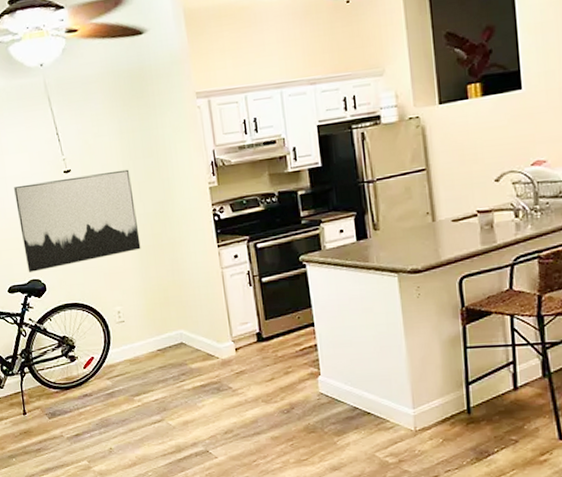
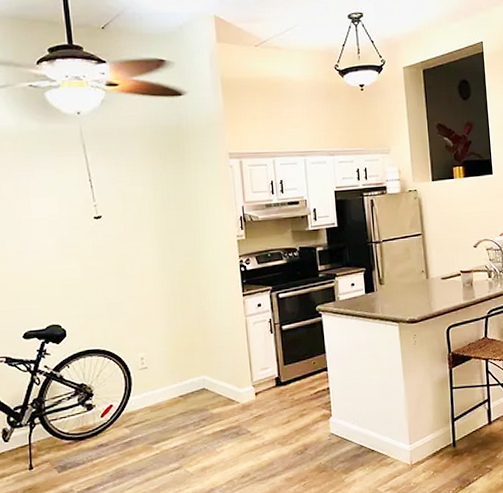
wall art: present [14,169,141,272] -> none [39,219,169,317]

